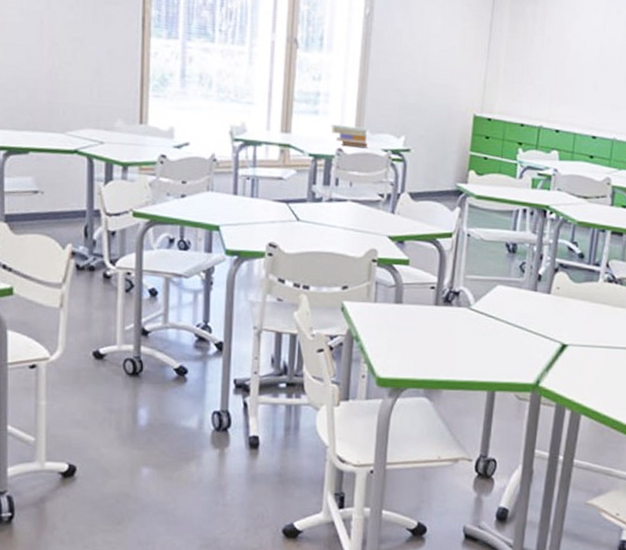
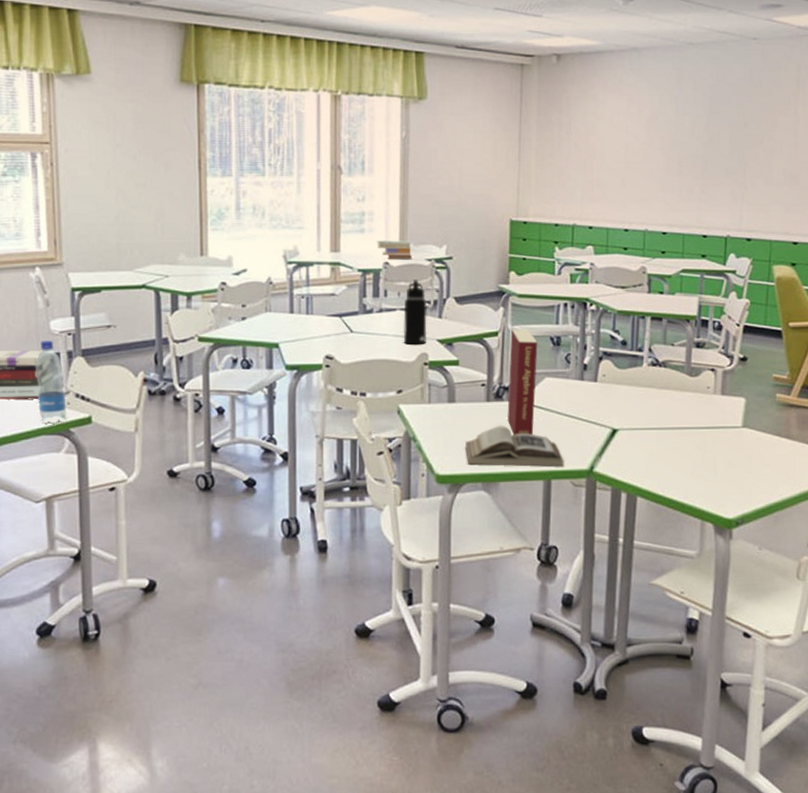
water bottle: none [352,170,381,241] -> present [403,279,428,346]
book: none [409,332,510,378] -> present [465,426,564,466]
book: none [455,231,493,344] -> present [507,329,538,436]

